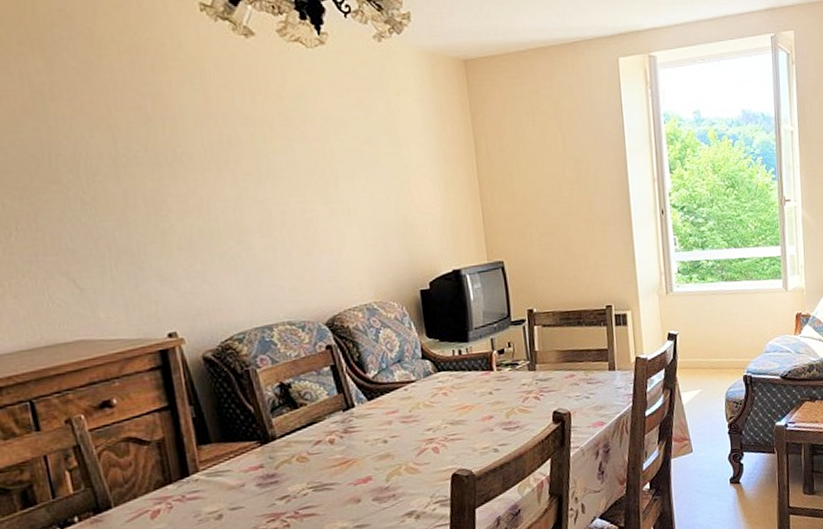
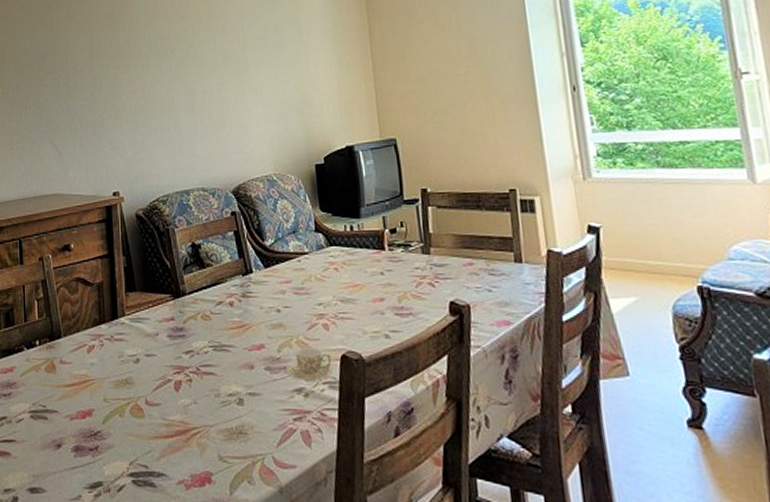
teacup: none [397,471,444,505] -> present [288,348,333,381]

